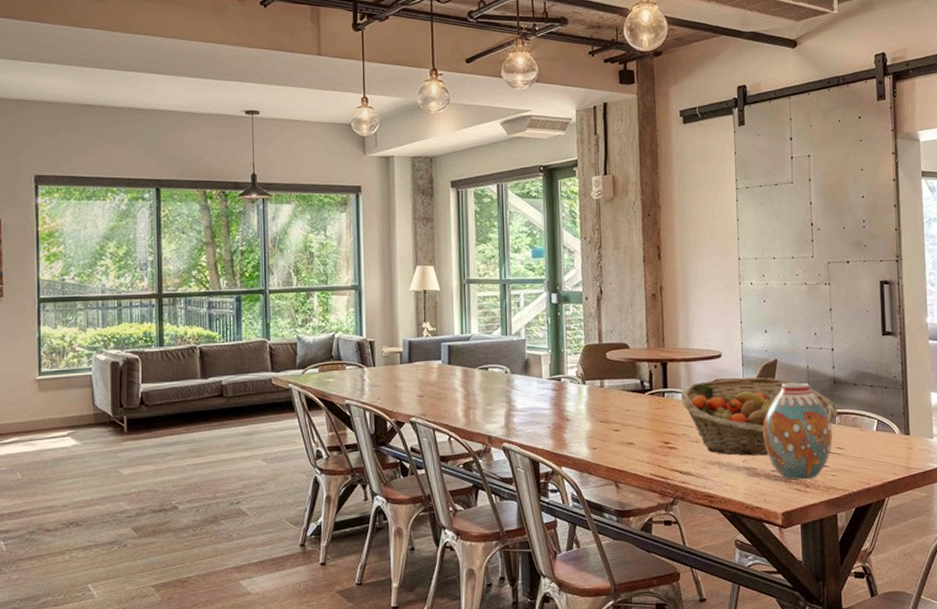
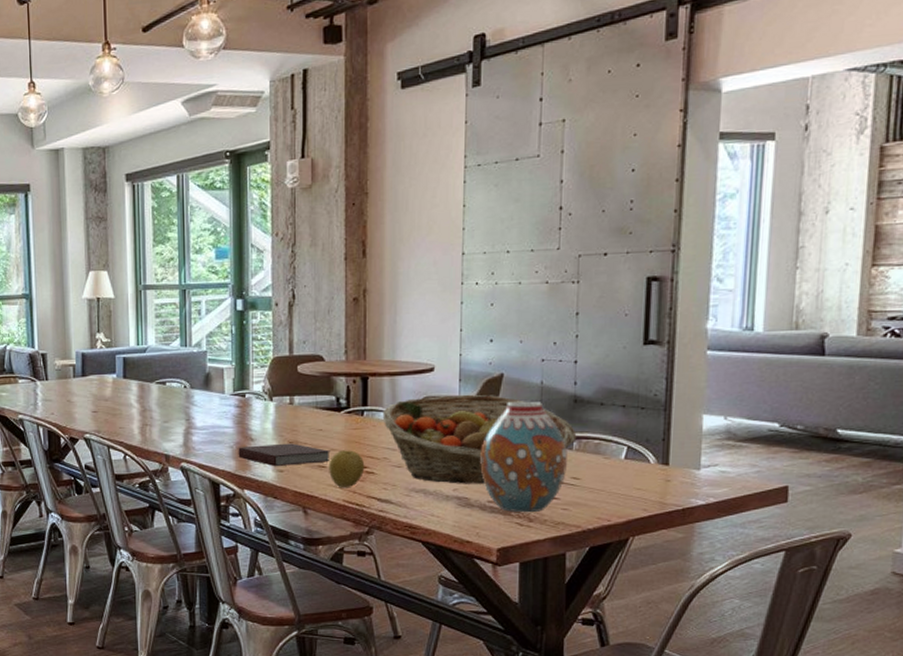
notebook: none [555,422,638,444] -> present [238,443,330,466]
fruit: none [636,428,668,462] -> present [329,450,365,487]

